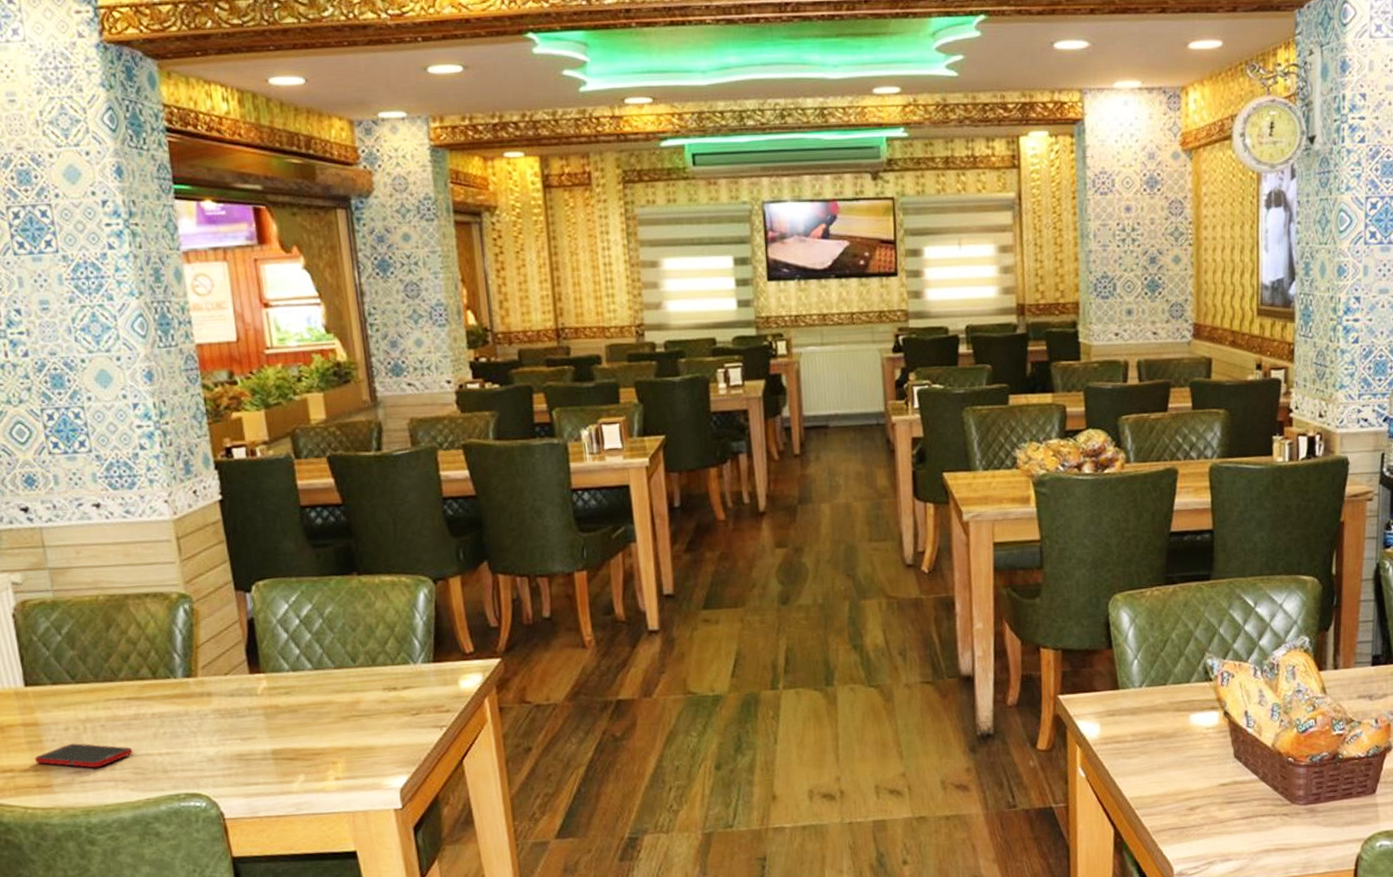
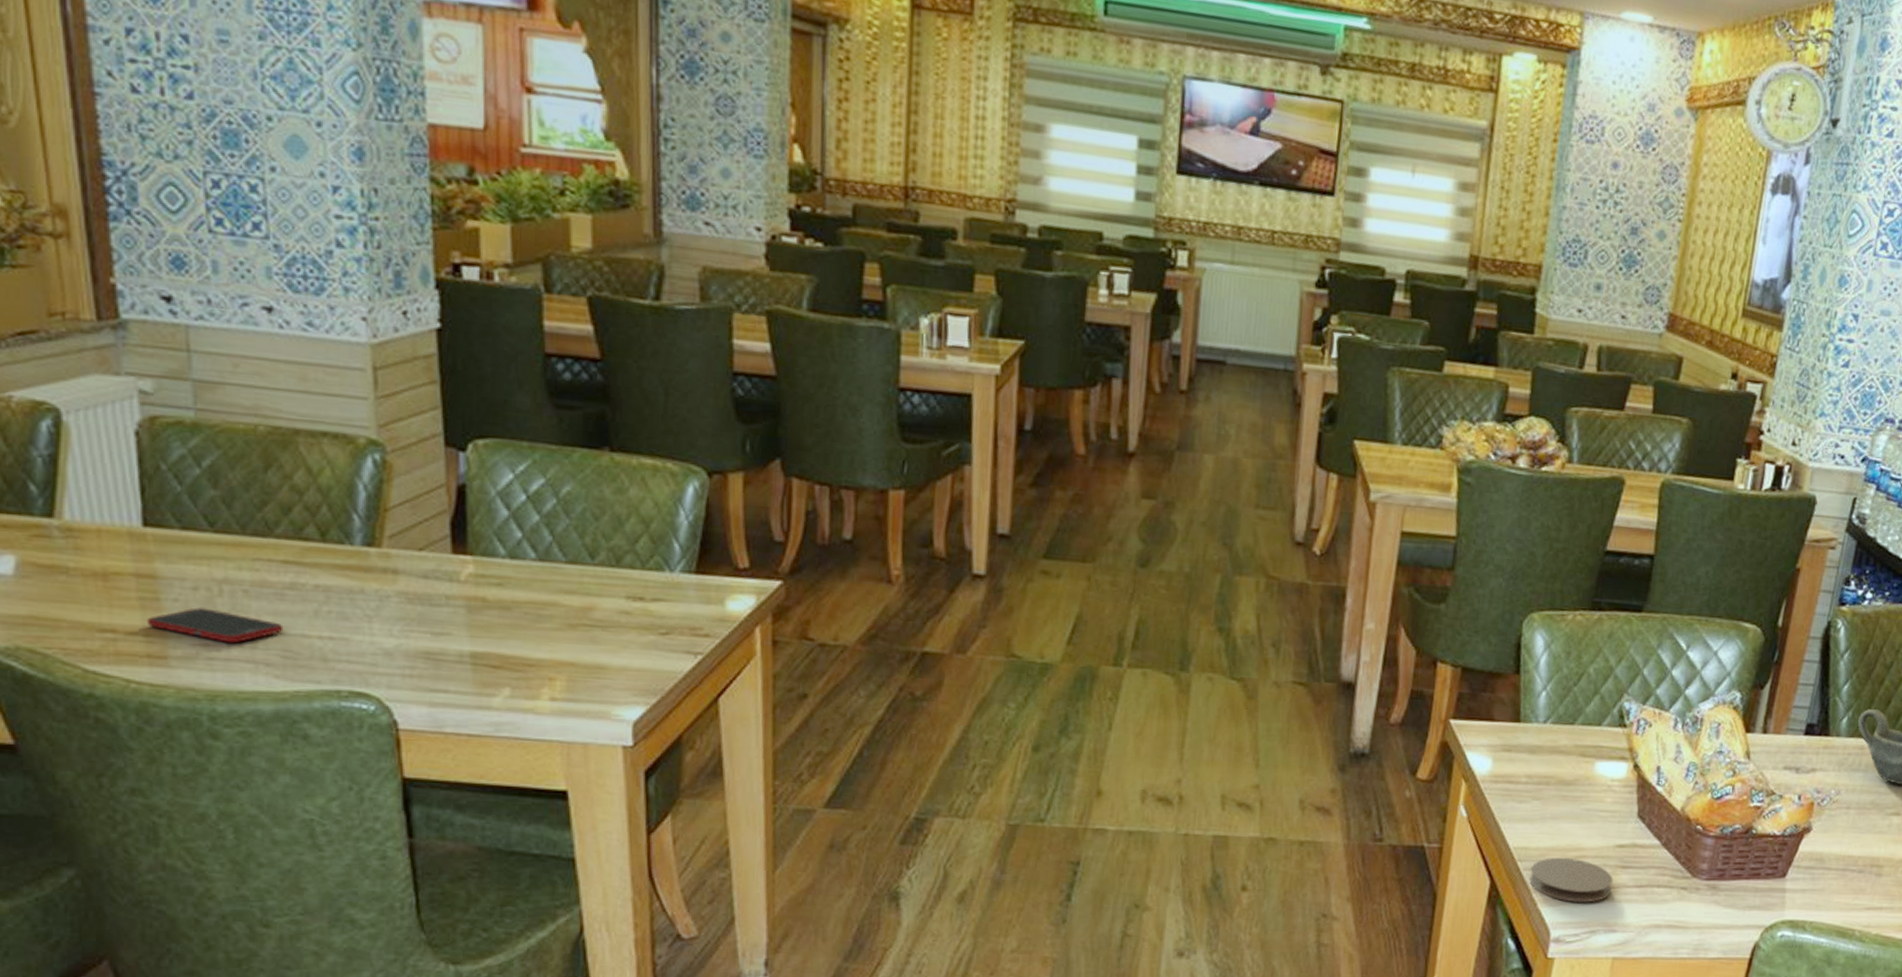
coaster: none [1148,800,1222,839] -> present [1529,857,1613,903]

